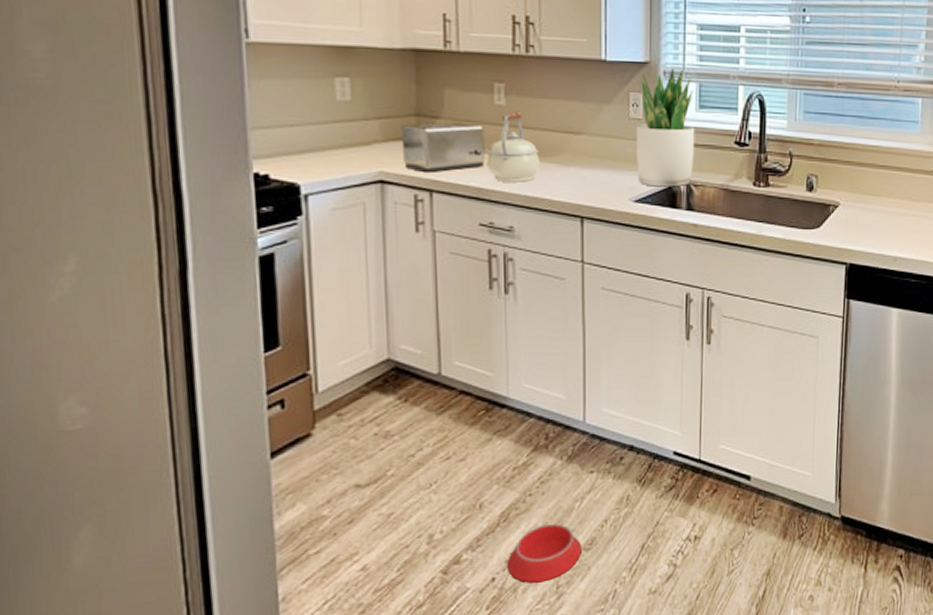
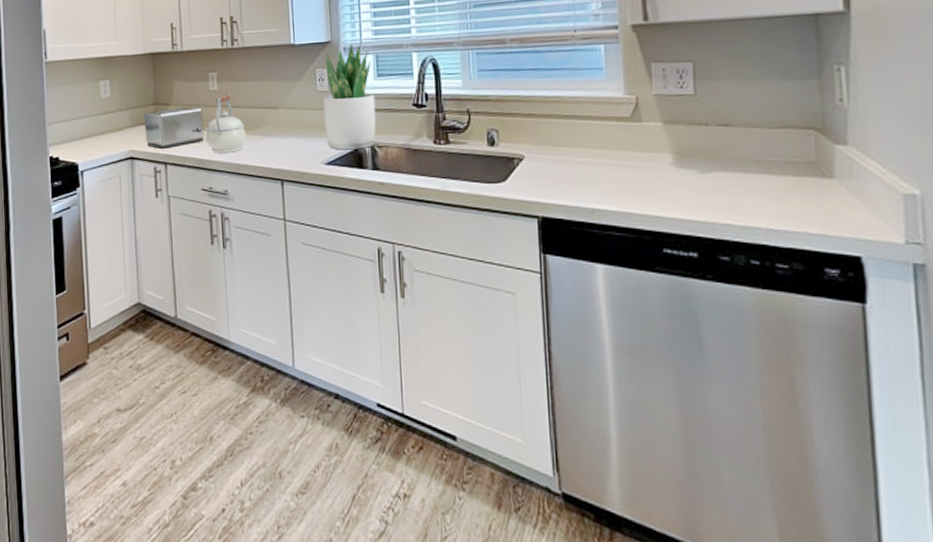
pet bowl: present [506,524,582,583] -> none [234,463,298,520]

